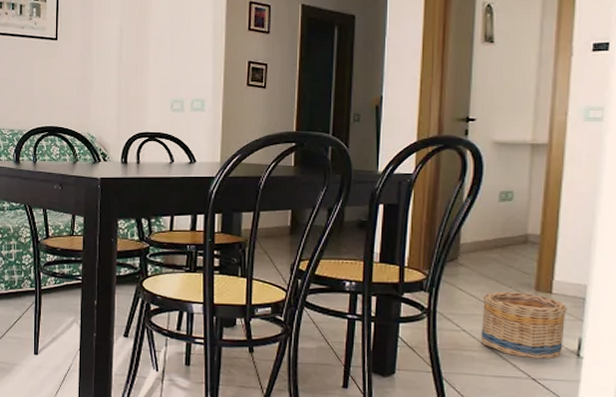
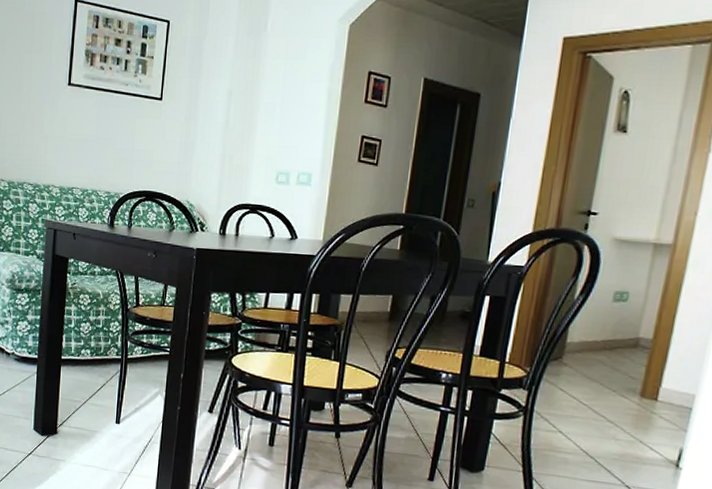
basket: present [480,291,567,360] -> none [576,394,672,468]

